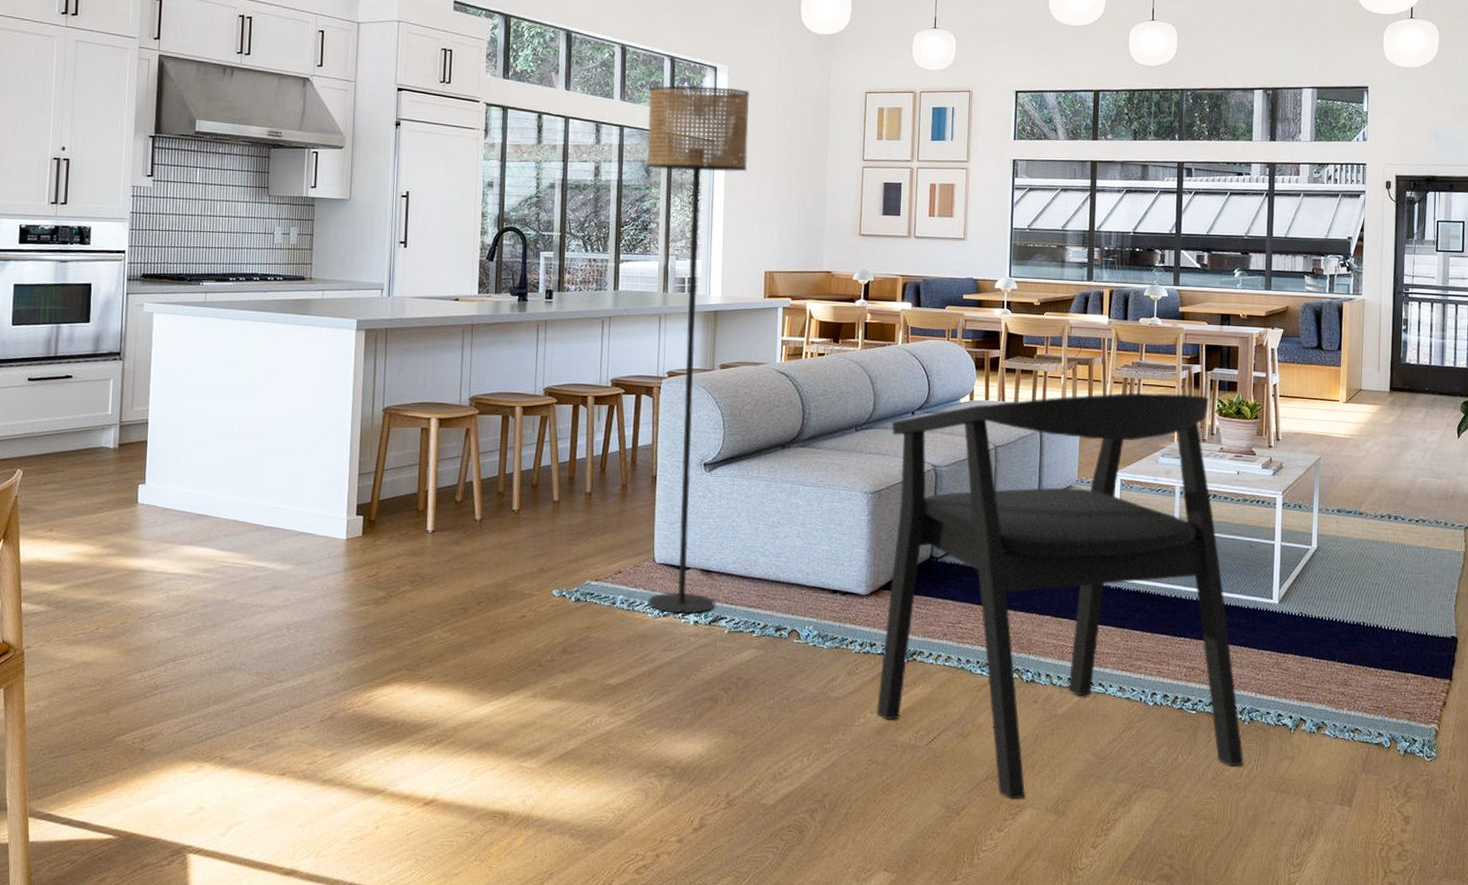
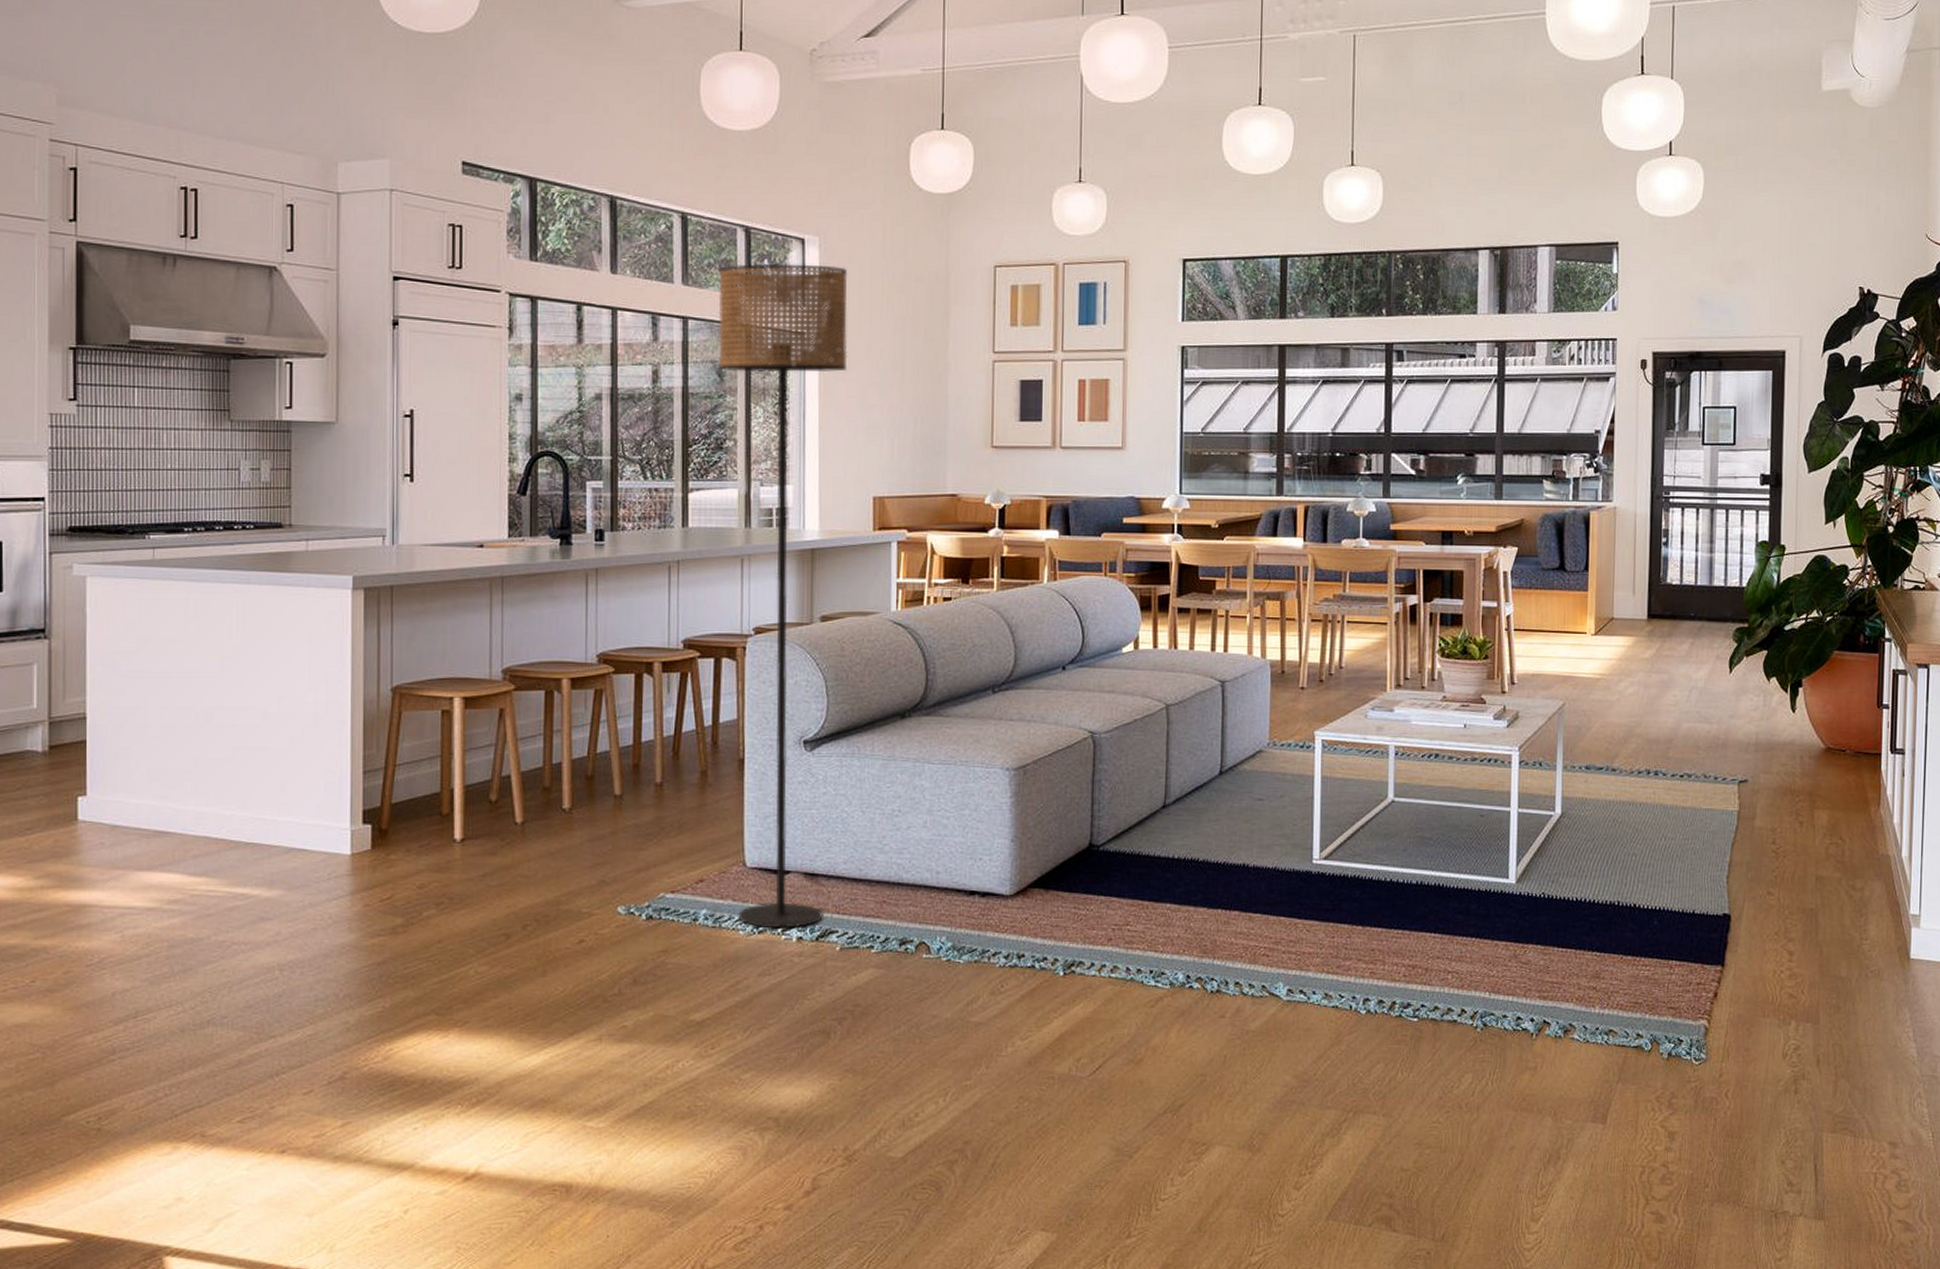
armchair: present [877,392,1244,800] -> none [1028,631,1476,1137]

